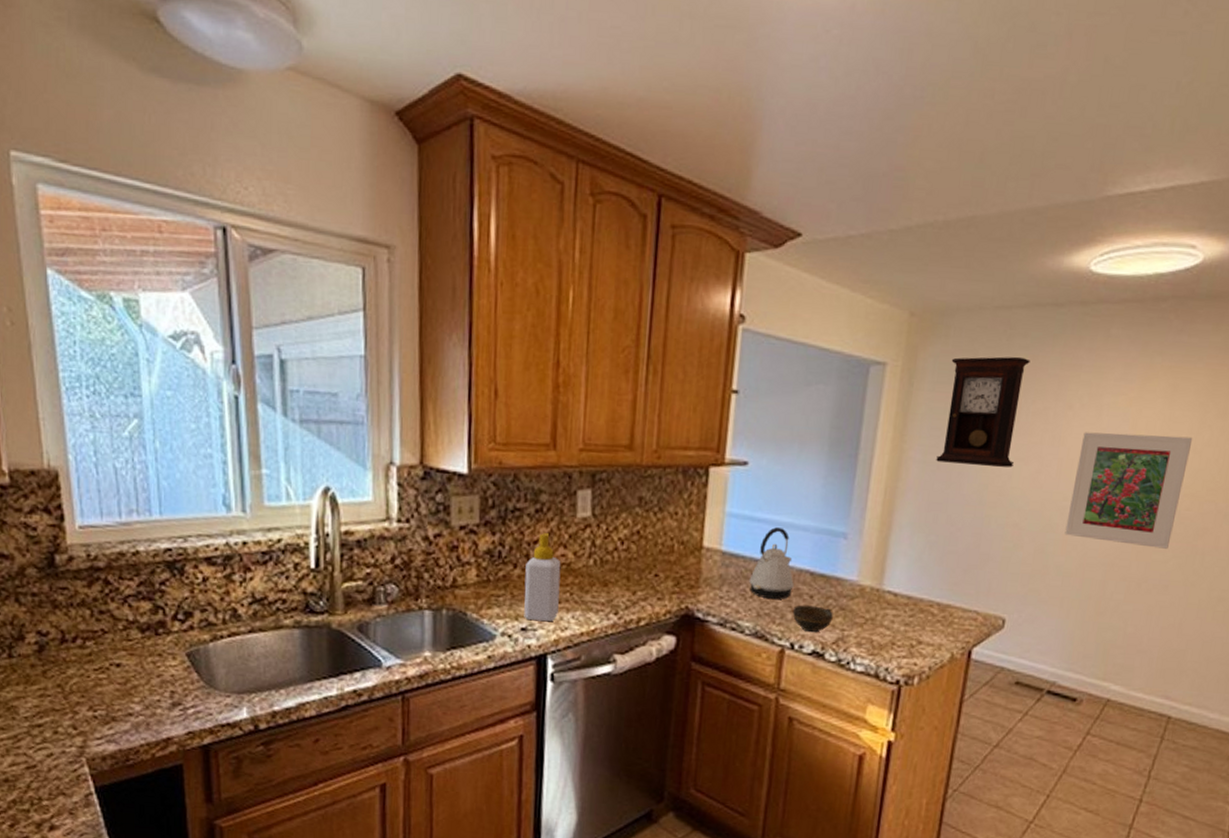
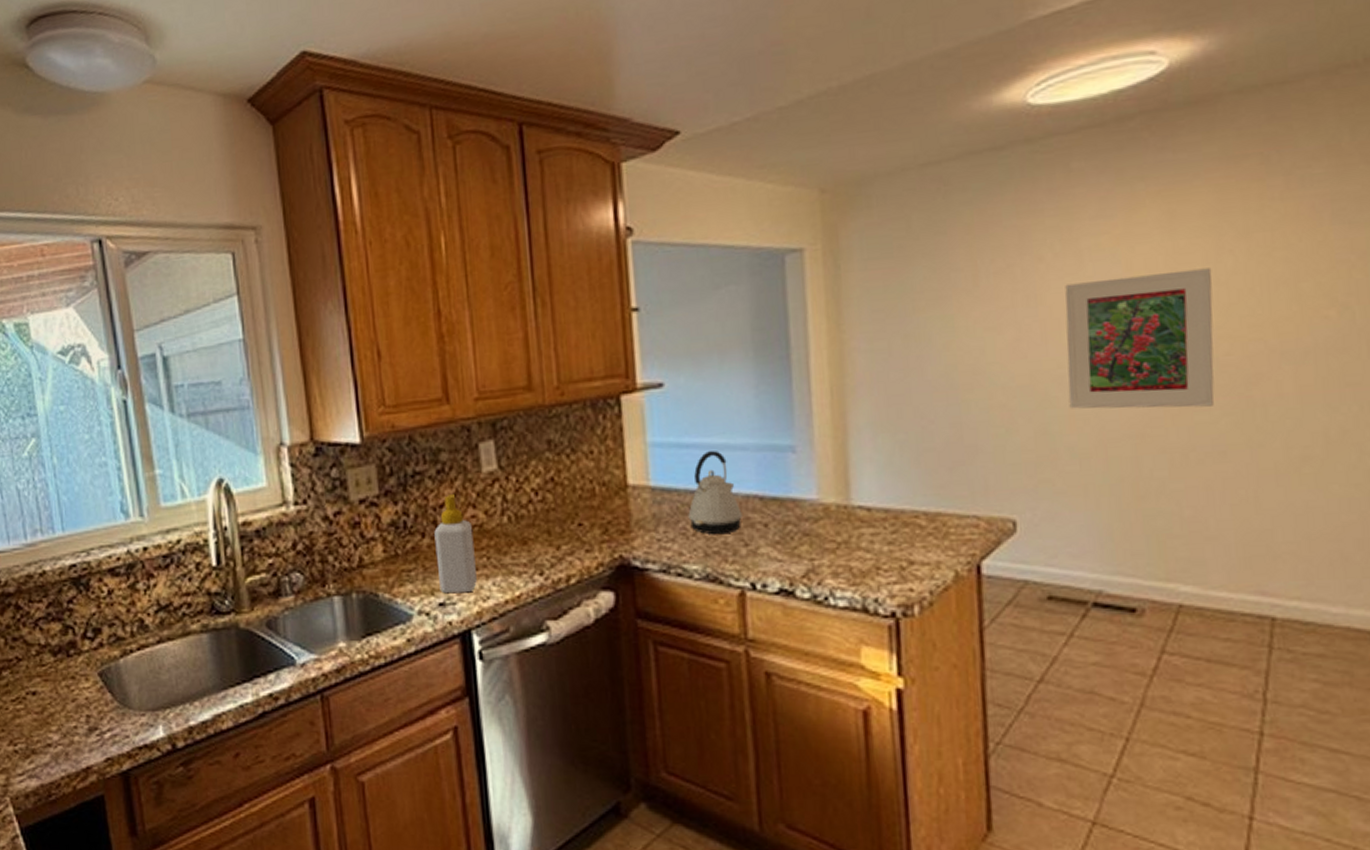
cup: present [792,605,833,633] -> none [746,535,797,568]
pendulum clock: present [936,356,1030,468] -> none [880,213,984,348]

